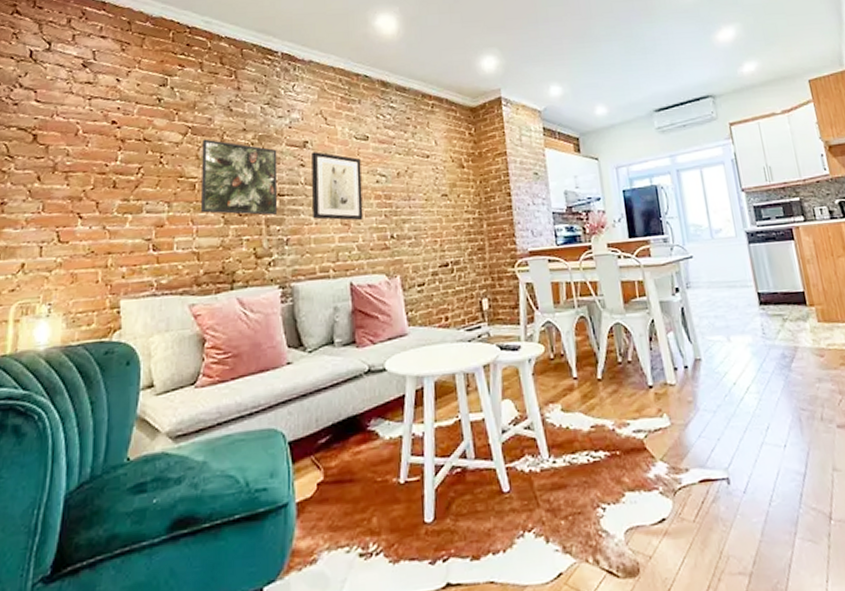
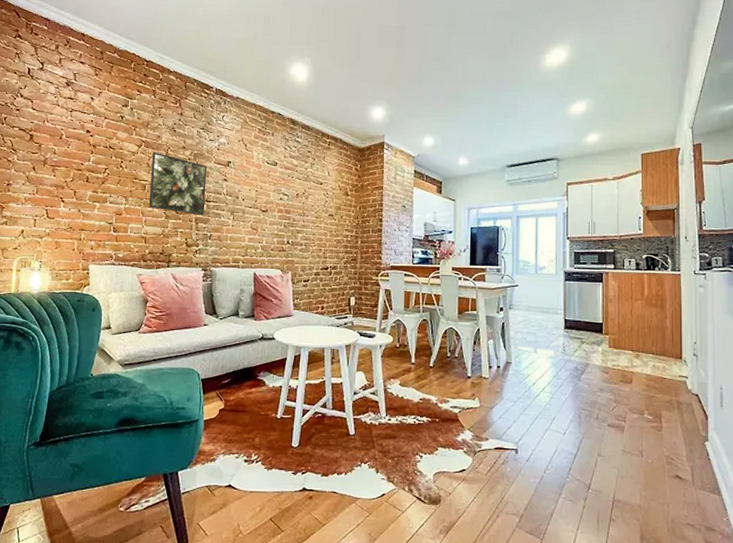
wall art: present [311,151,363,221] -> none [229,170,270,228]

